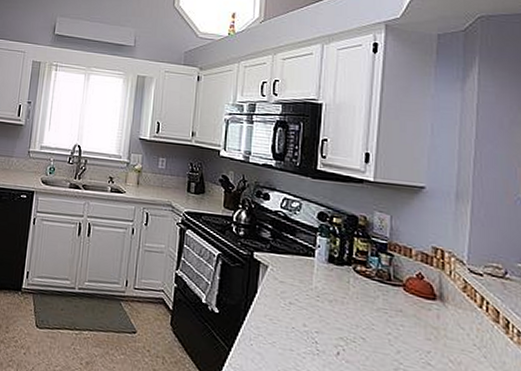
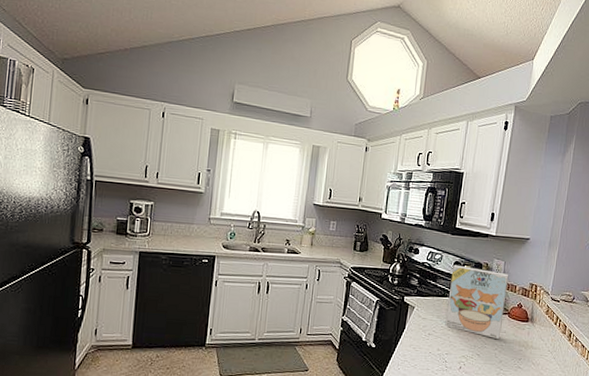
cereal box: none [311,215,399,321] -> present [445,264,509,340]

